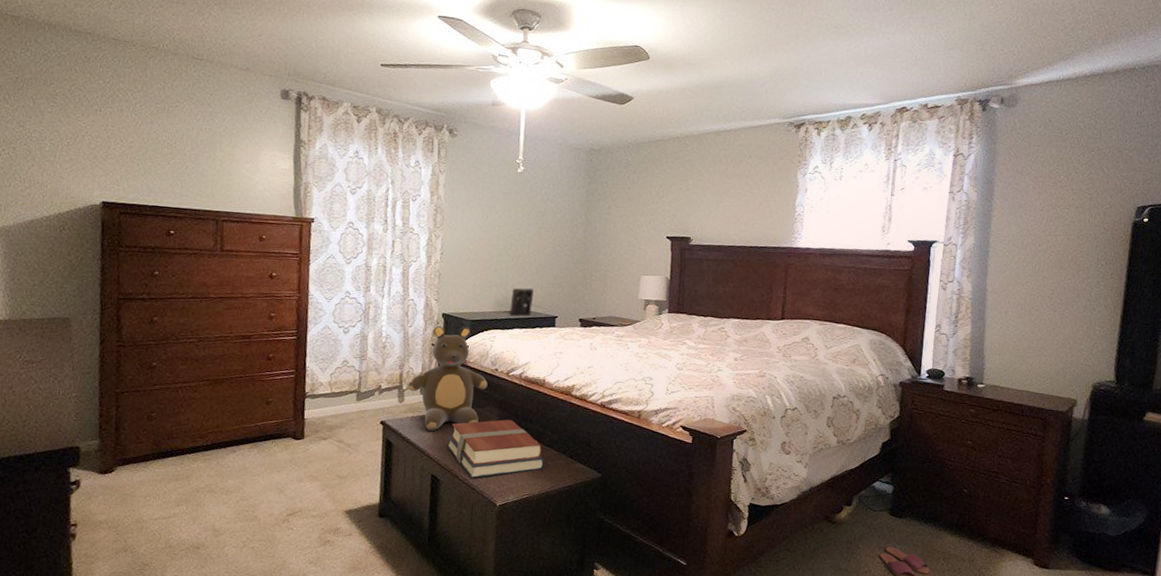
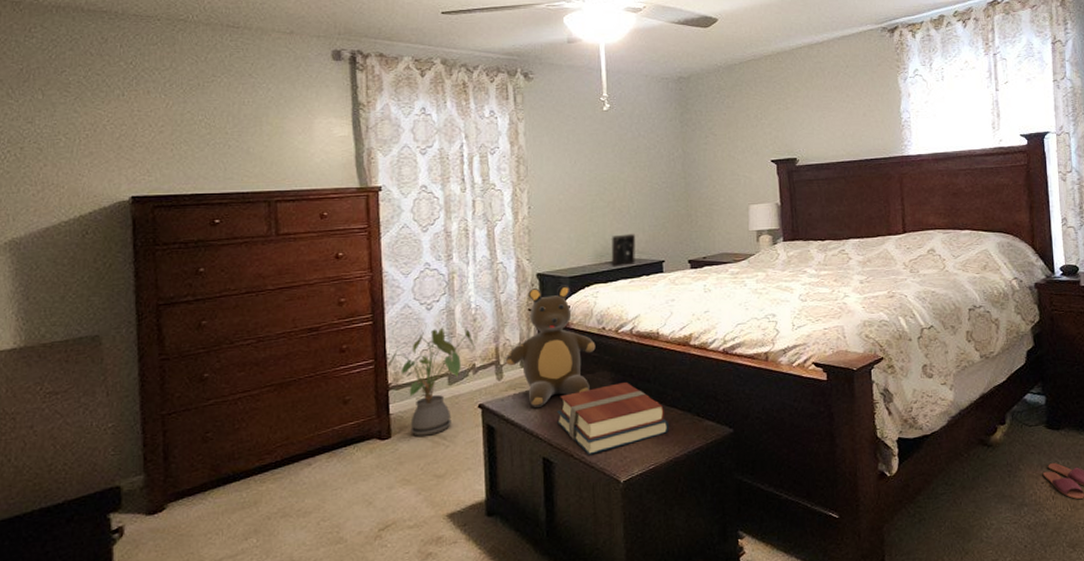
house plant: none [305,350,383,442] -> present [387,327,475,436]

